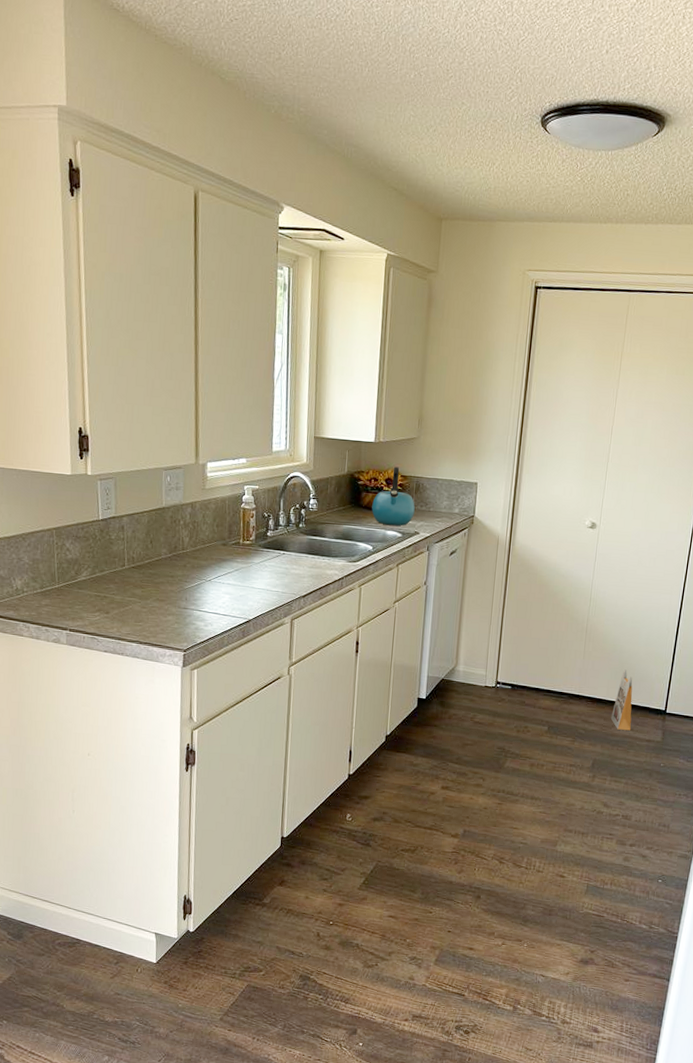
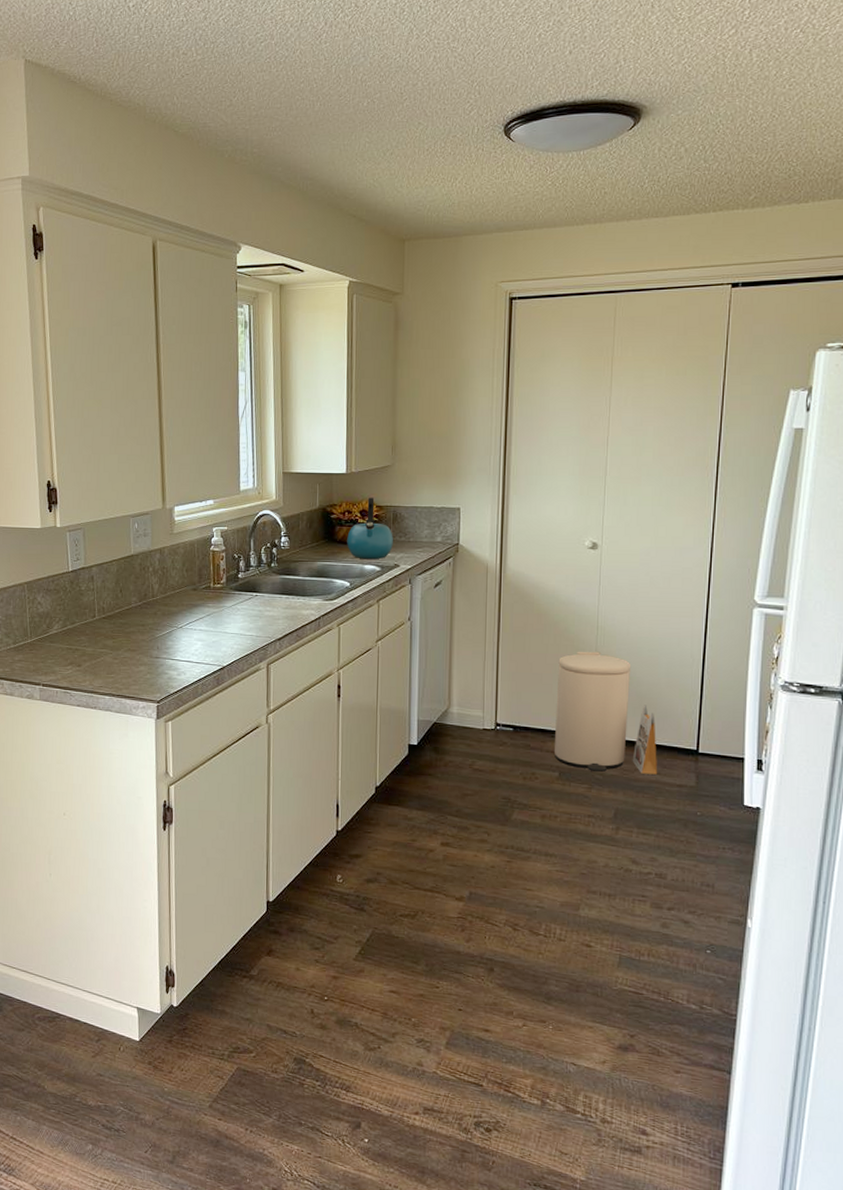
pedal bin: none [545,619,617,727] -> present [553,651,632,772]

